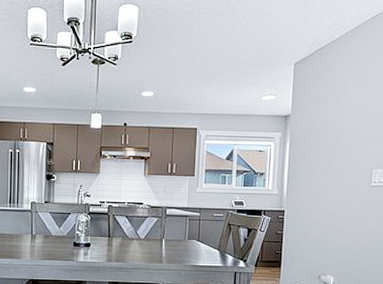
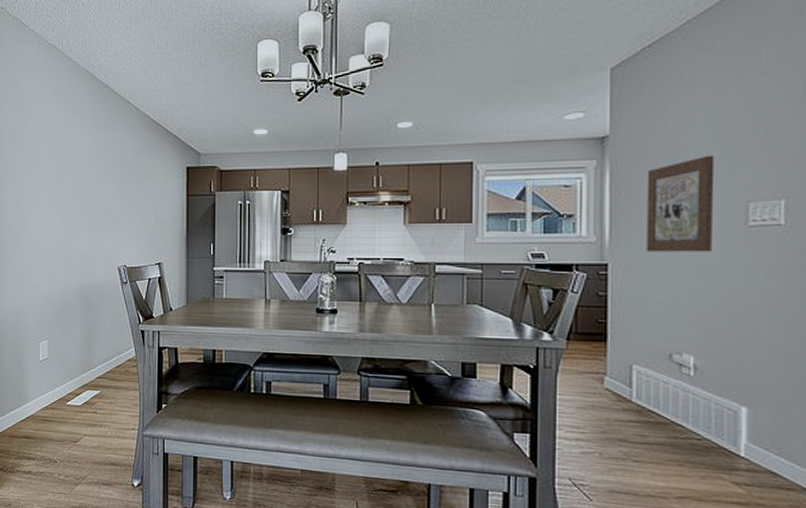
wall art: none [309,134,355,204] -> present [646,155,715,252]

